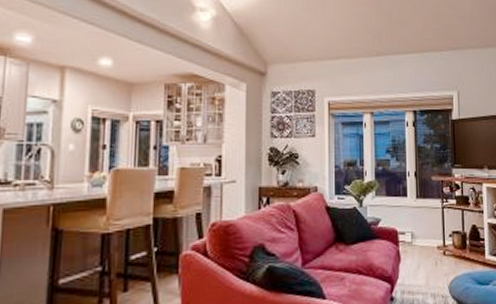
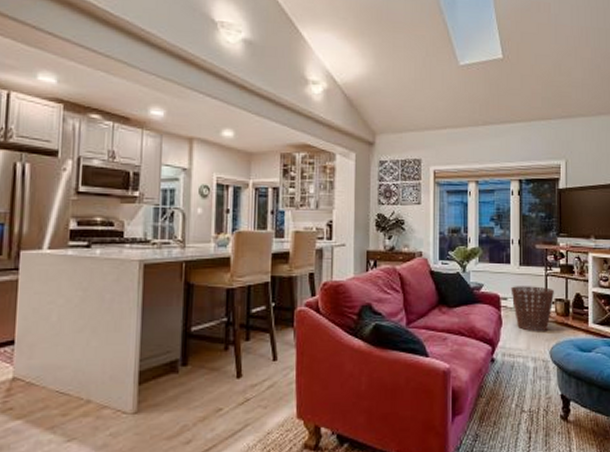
basket: none [408,219,451,266] -> present [511,286,554,331]

